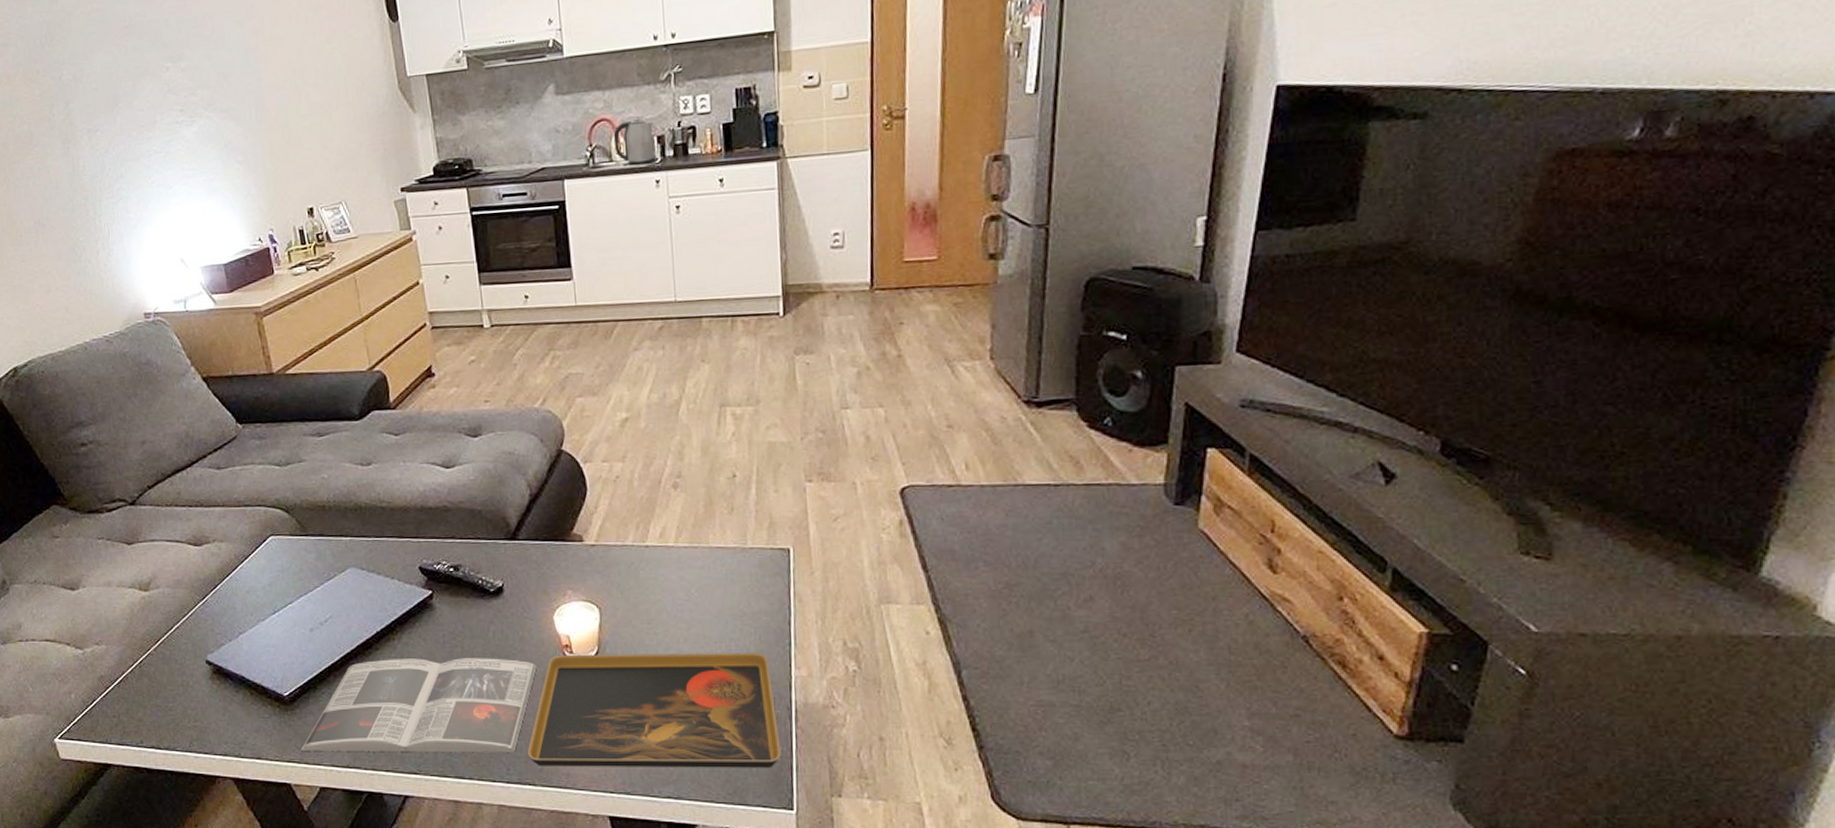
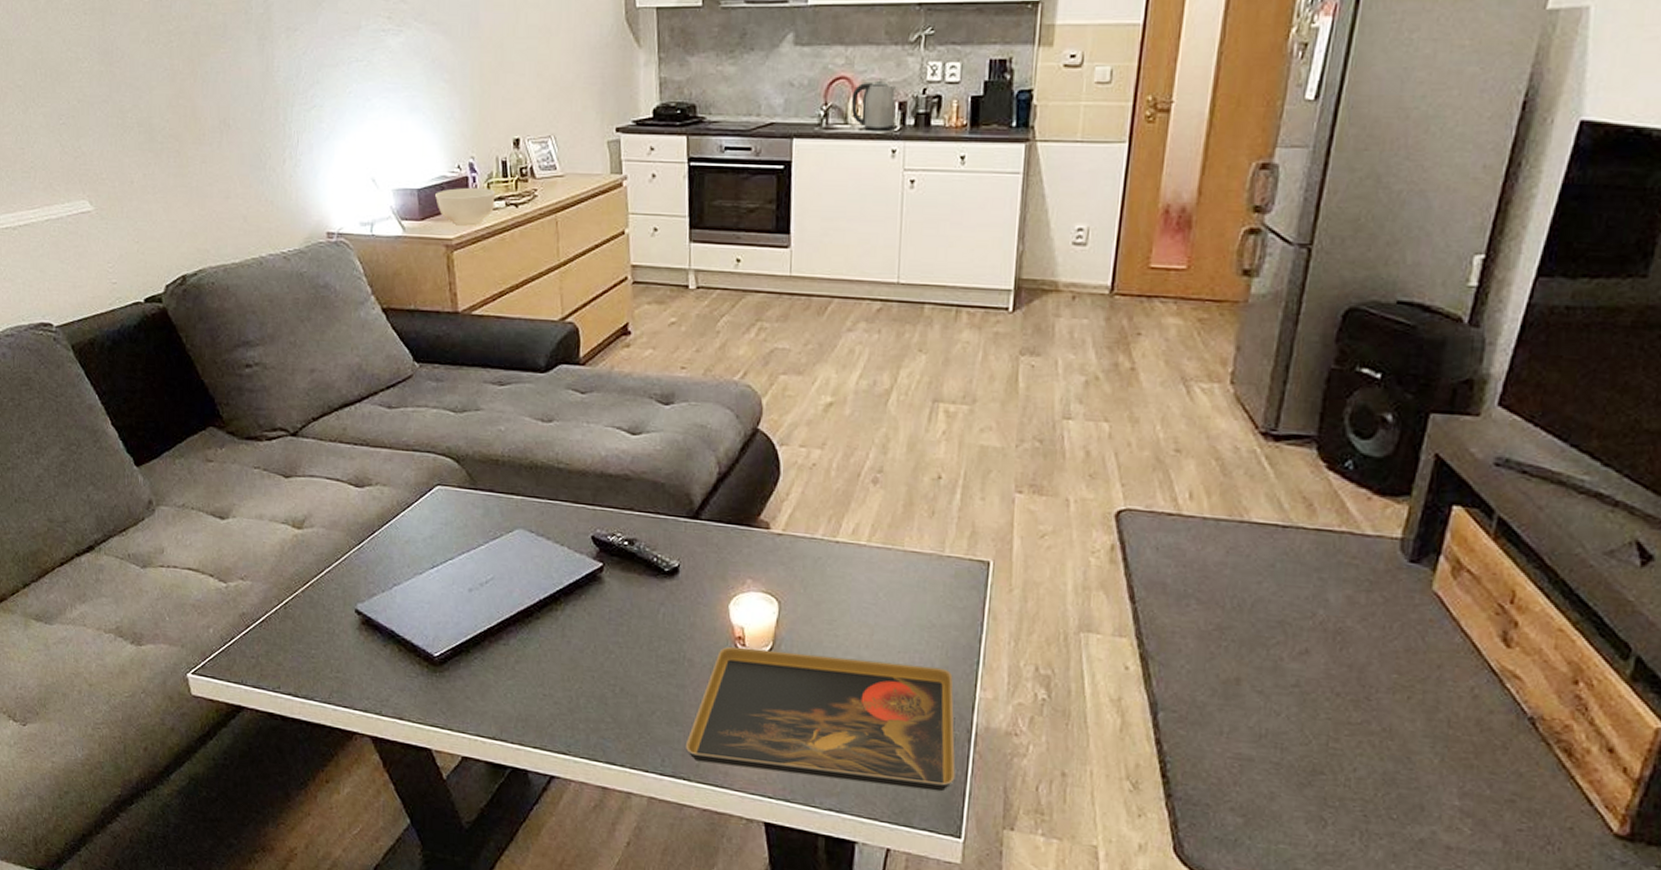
bowl: none [240,256,296,294] -> present [434,187,494,226]
magazine: present [300,658,537,752] -> none [445,630,705,744]

